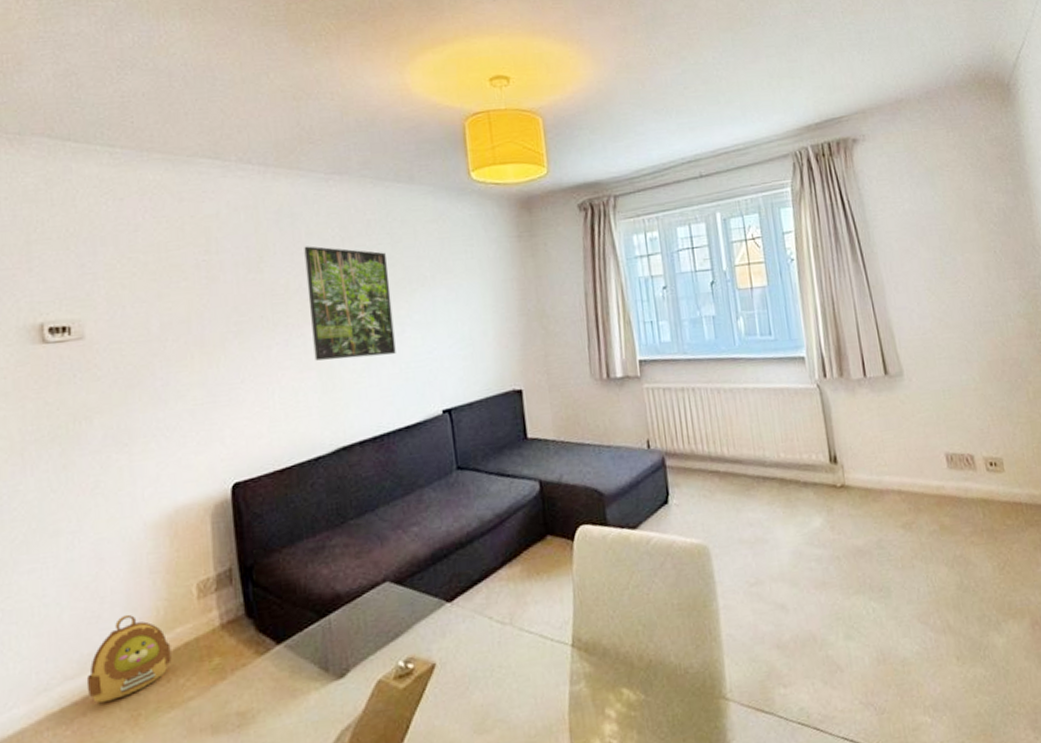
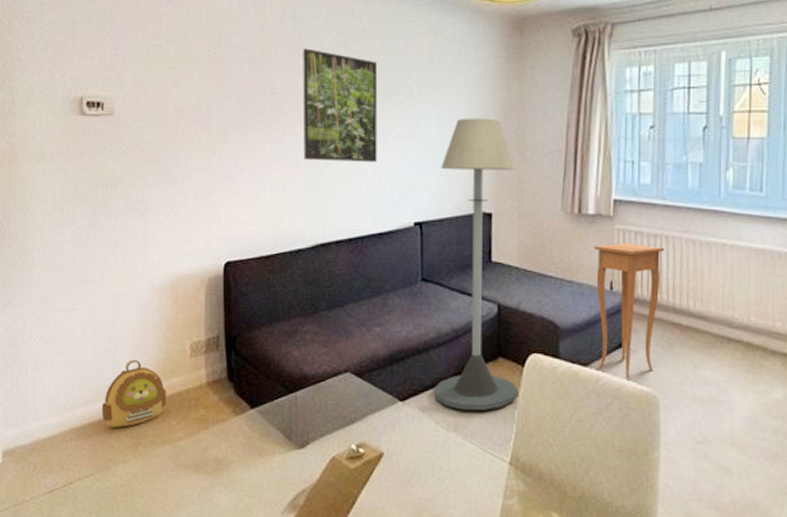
floor lamp: none [464,296,571,599] -> present [434,118,518,411]
side table: none [626,399,699,535] -> present [594,243,665,379]

